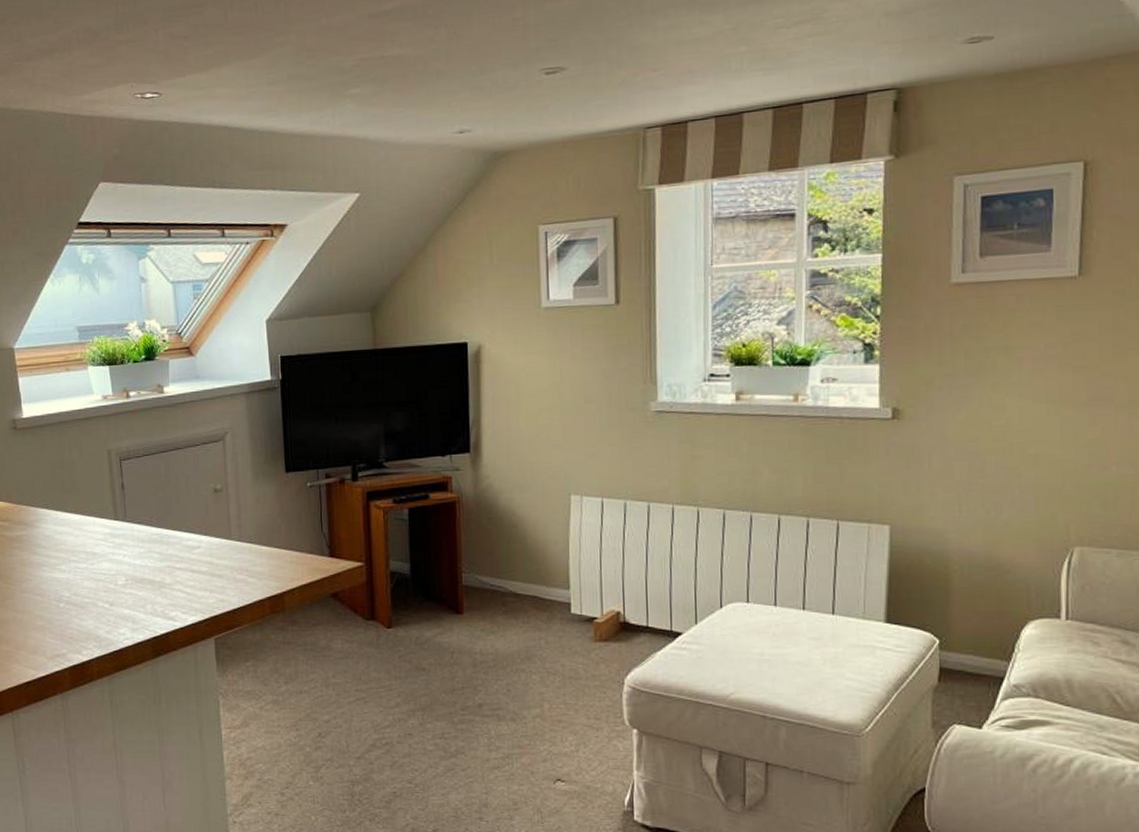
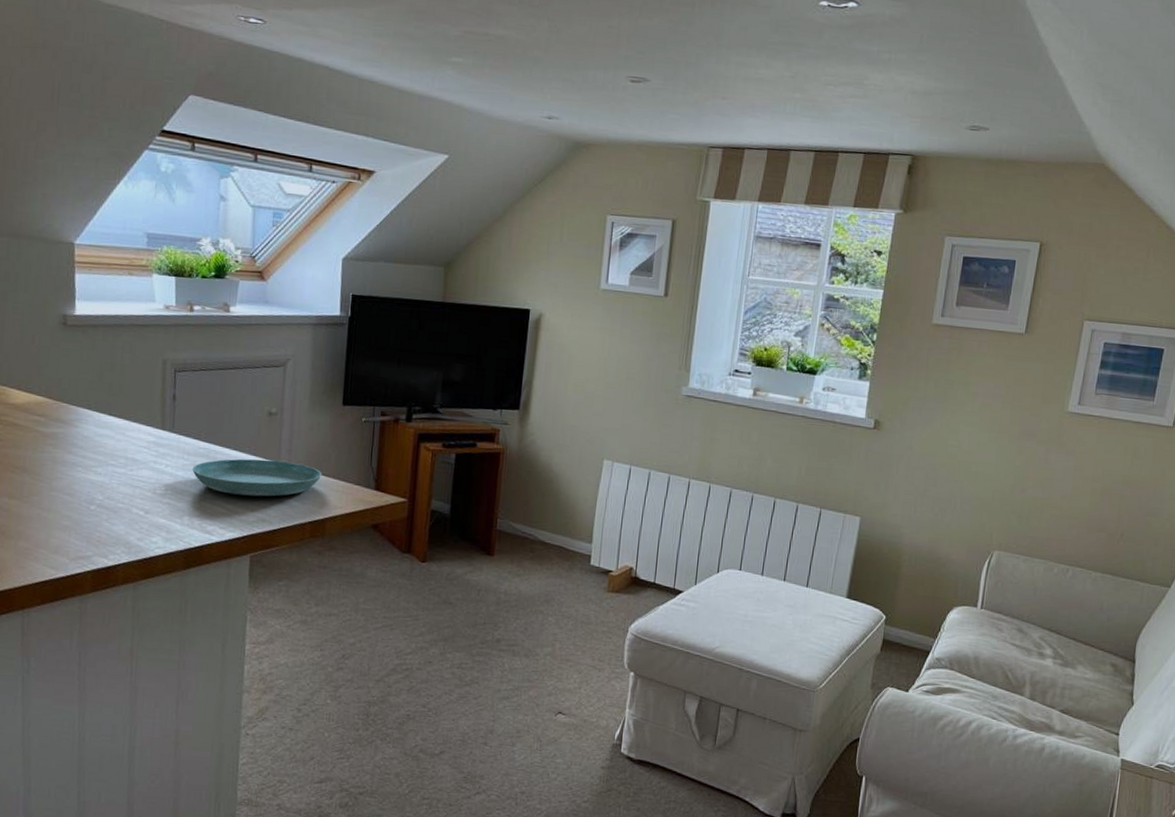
saucer: none [148,538,274,577] -> present [192,458,321,497]

